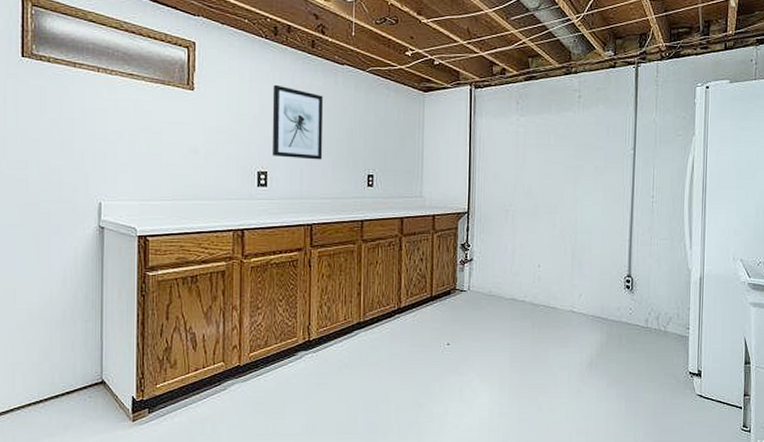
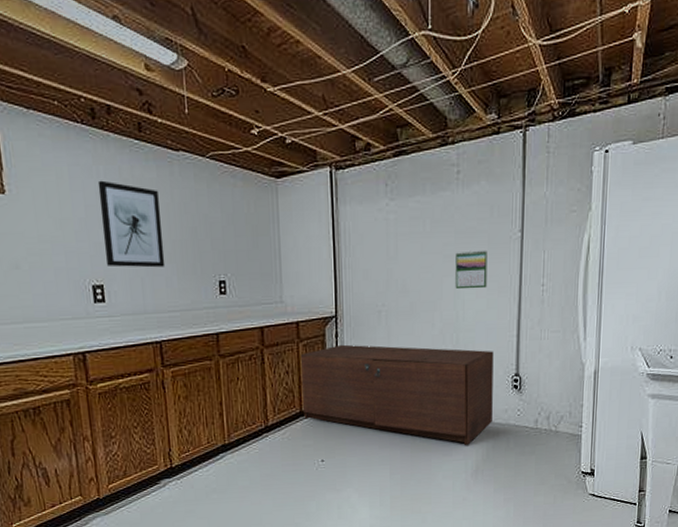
storage trunk: none [434,238,608,339] -> present [301,344,494,445]
calendar: none [575,163,604,197] -> present [455,250,487,290]

